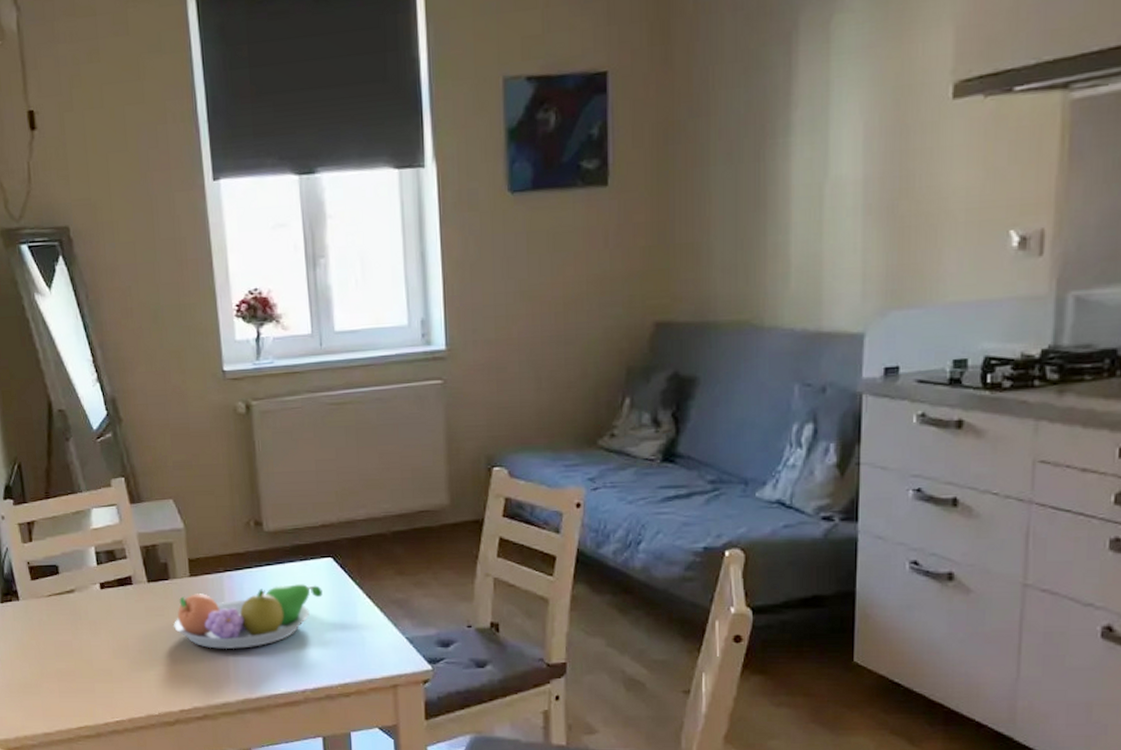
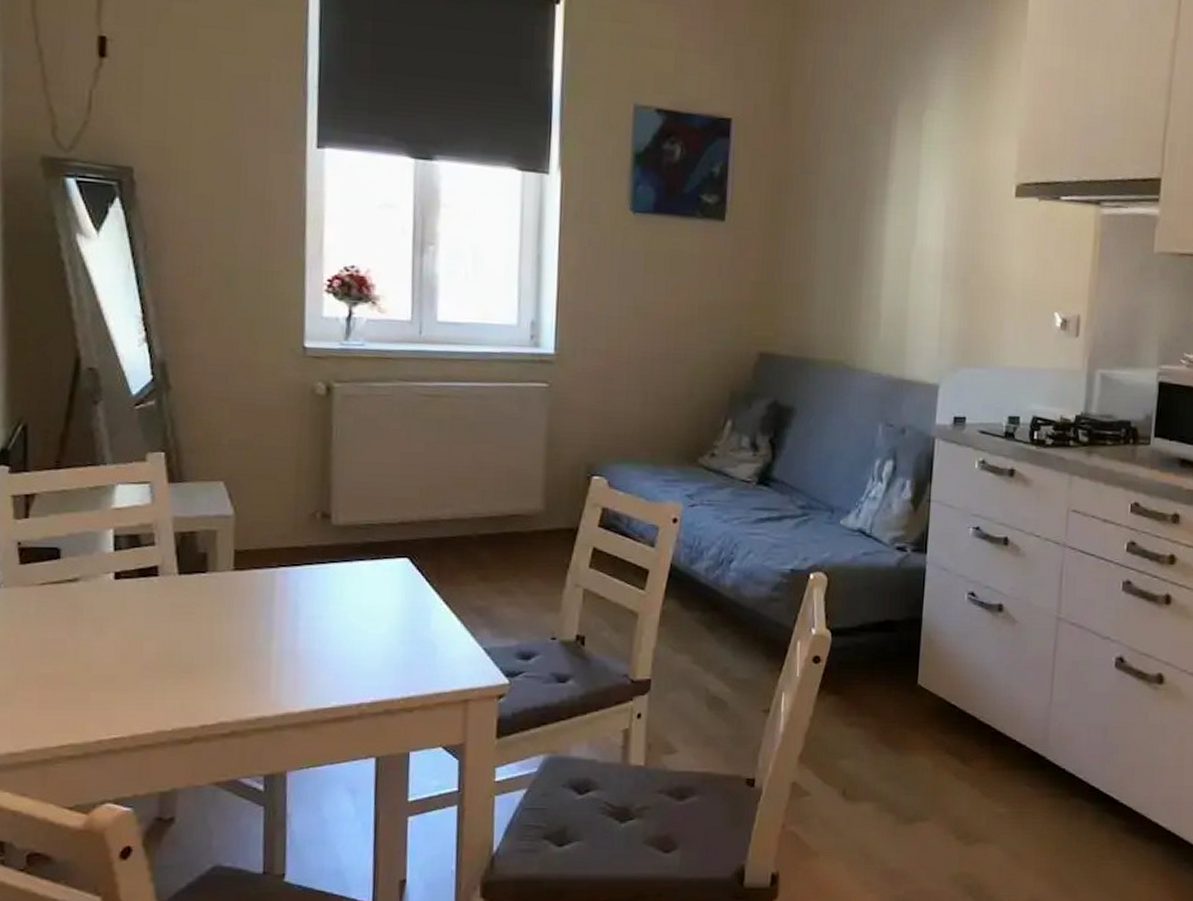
fruit bowl: present [174,584,323,650] -> none [206,585,394,656]

